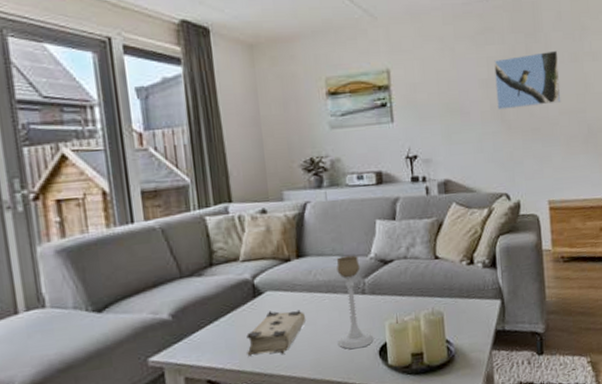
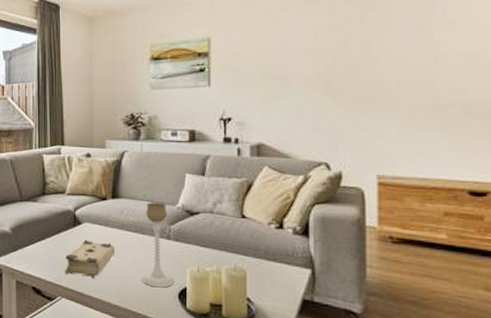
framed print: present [494,50,561,111] -> none [322,18,402,79]

